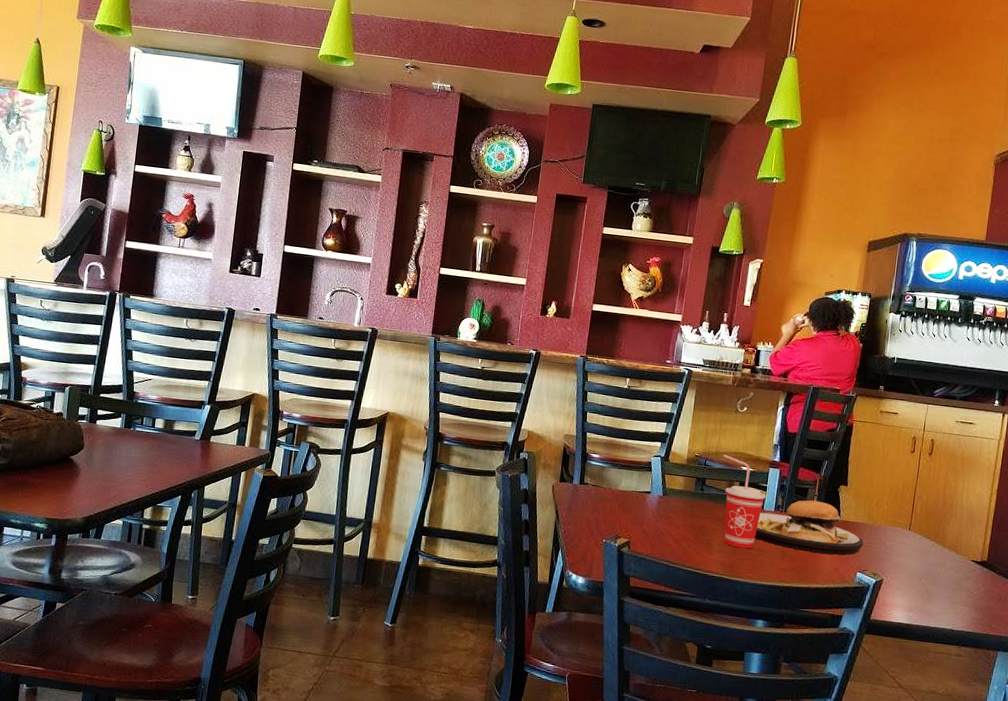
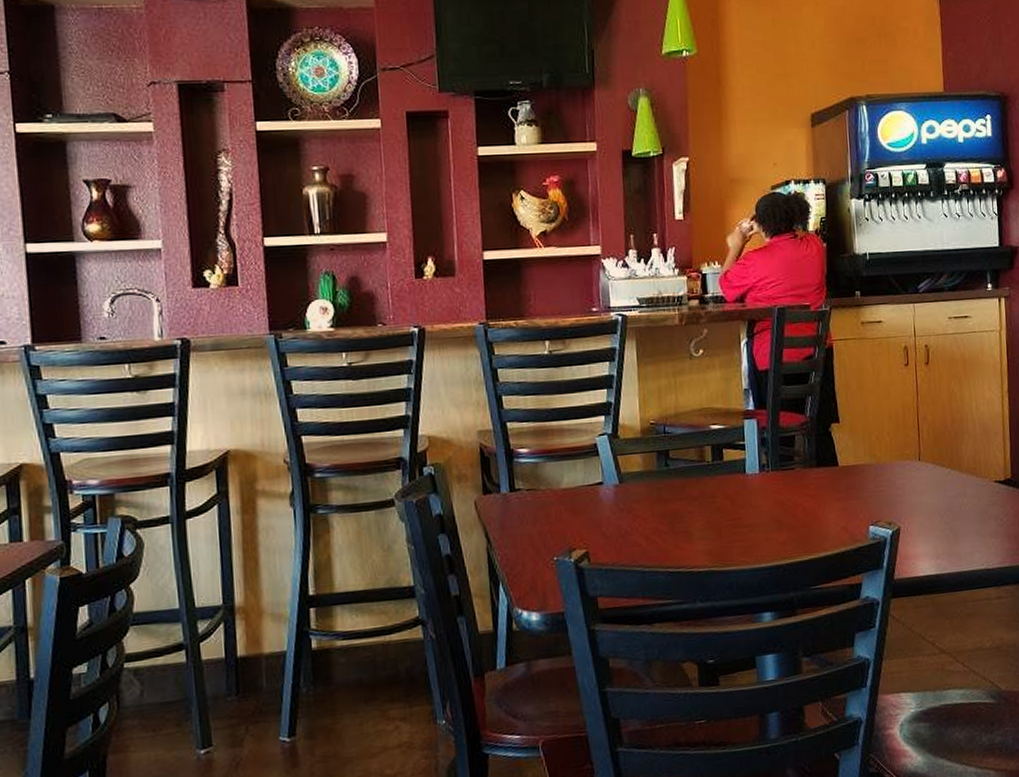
beverage cup: present [722,454,766,549] -> none [684,414,746,529]
plate: present [755,479,863,555] -> none [741,421,870,515]

